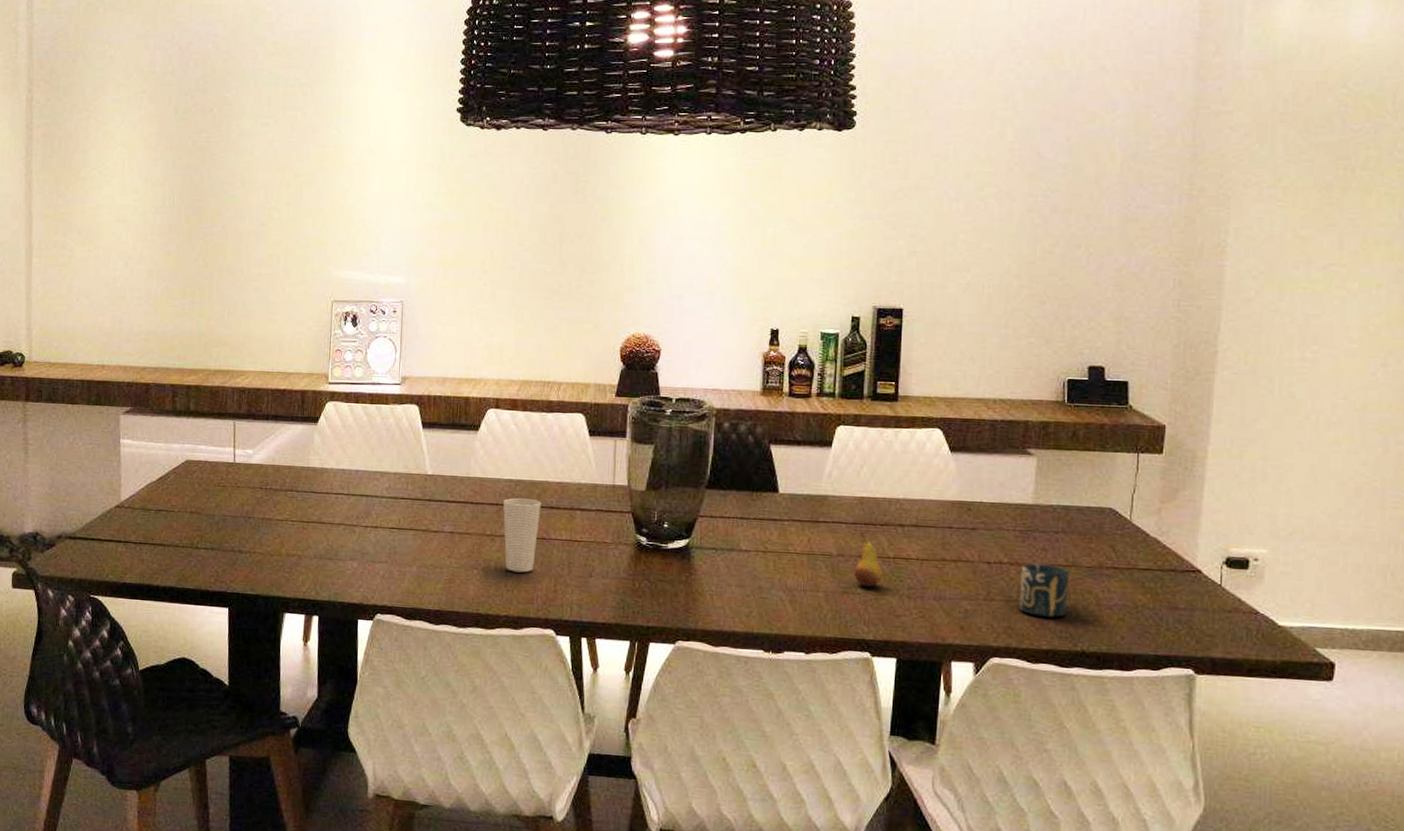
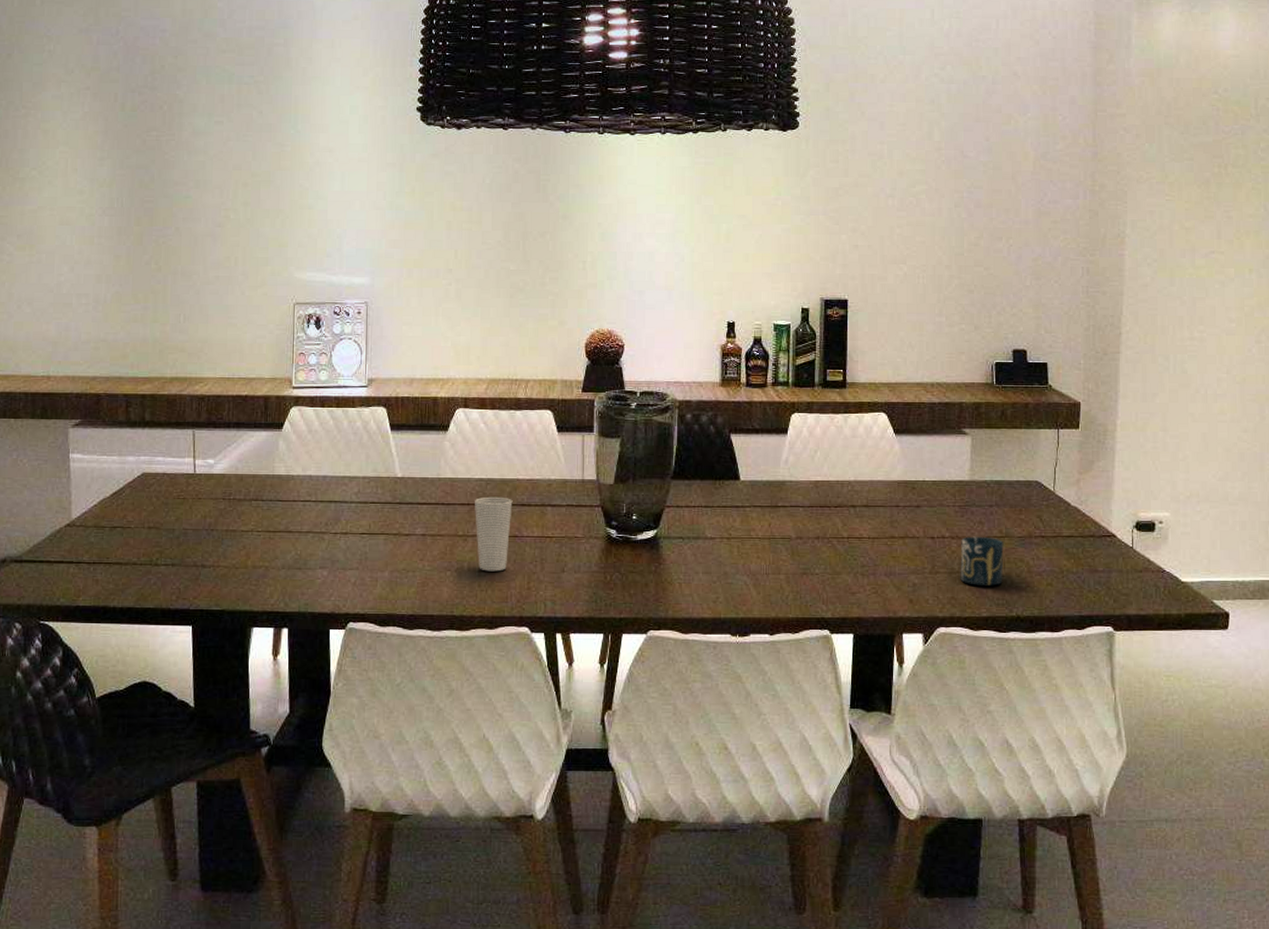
fruit: present [854,532,882,587] -> none [812,515,838,567]

